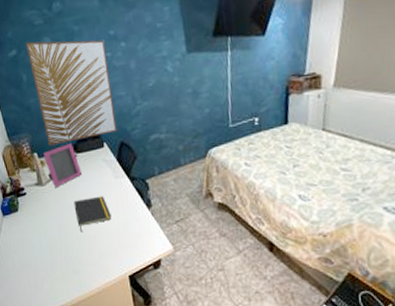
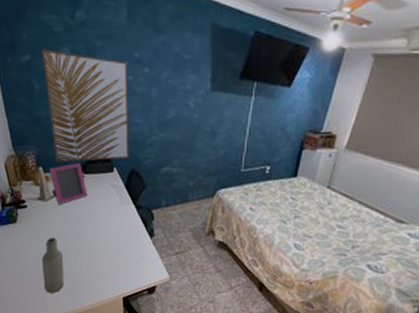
bottle: none [45,221,69,281] -> present [41,237,64,294]
notepad: present [73,196,112,231] -> none [76,219,113,251]

